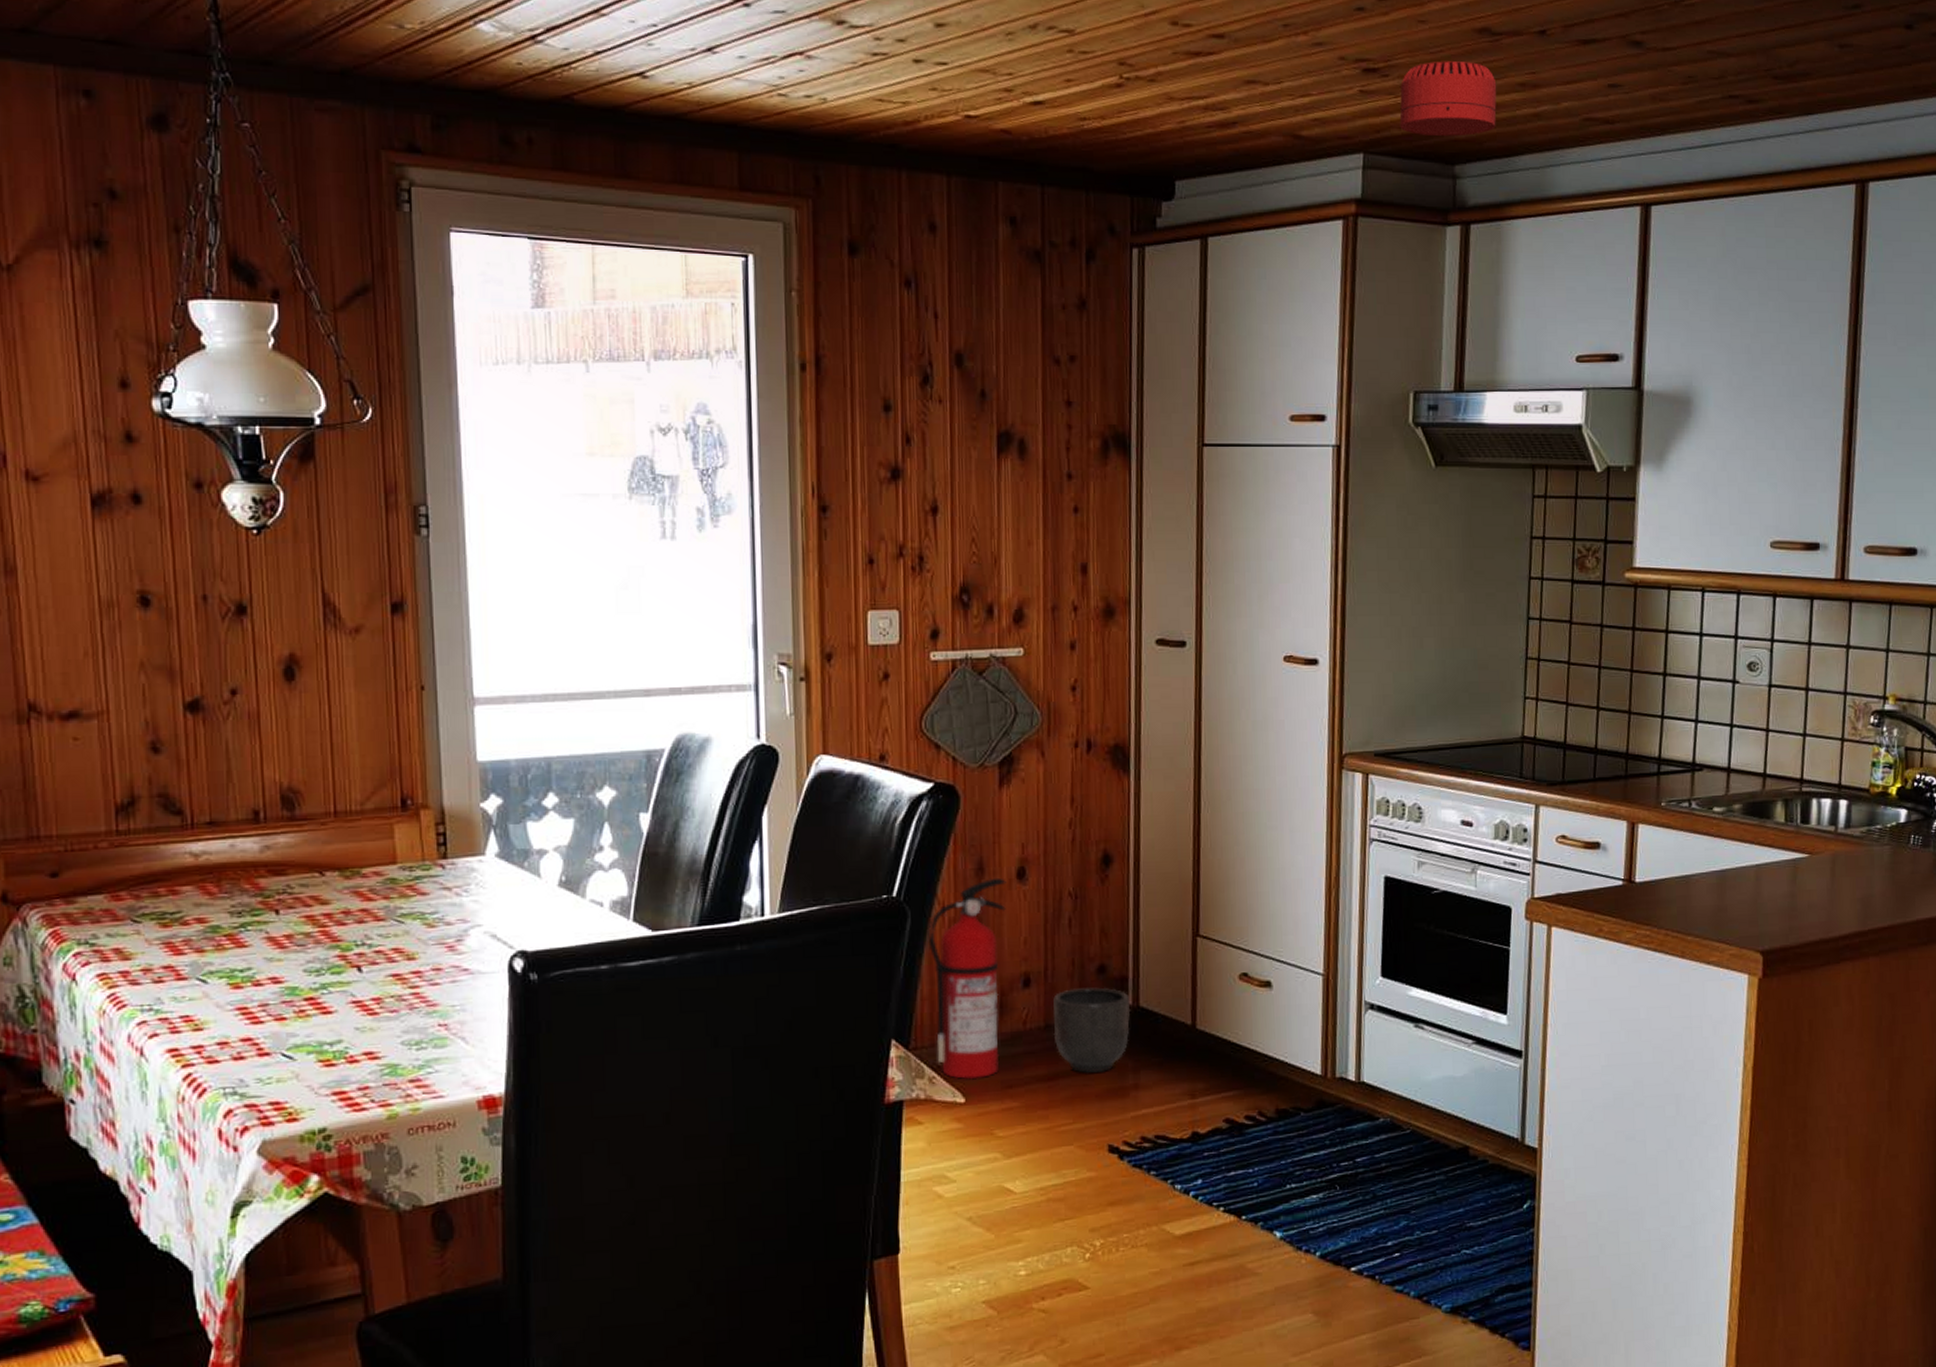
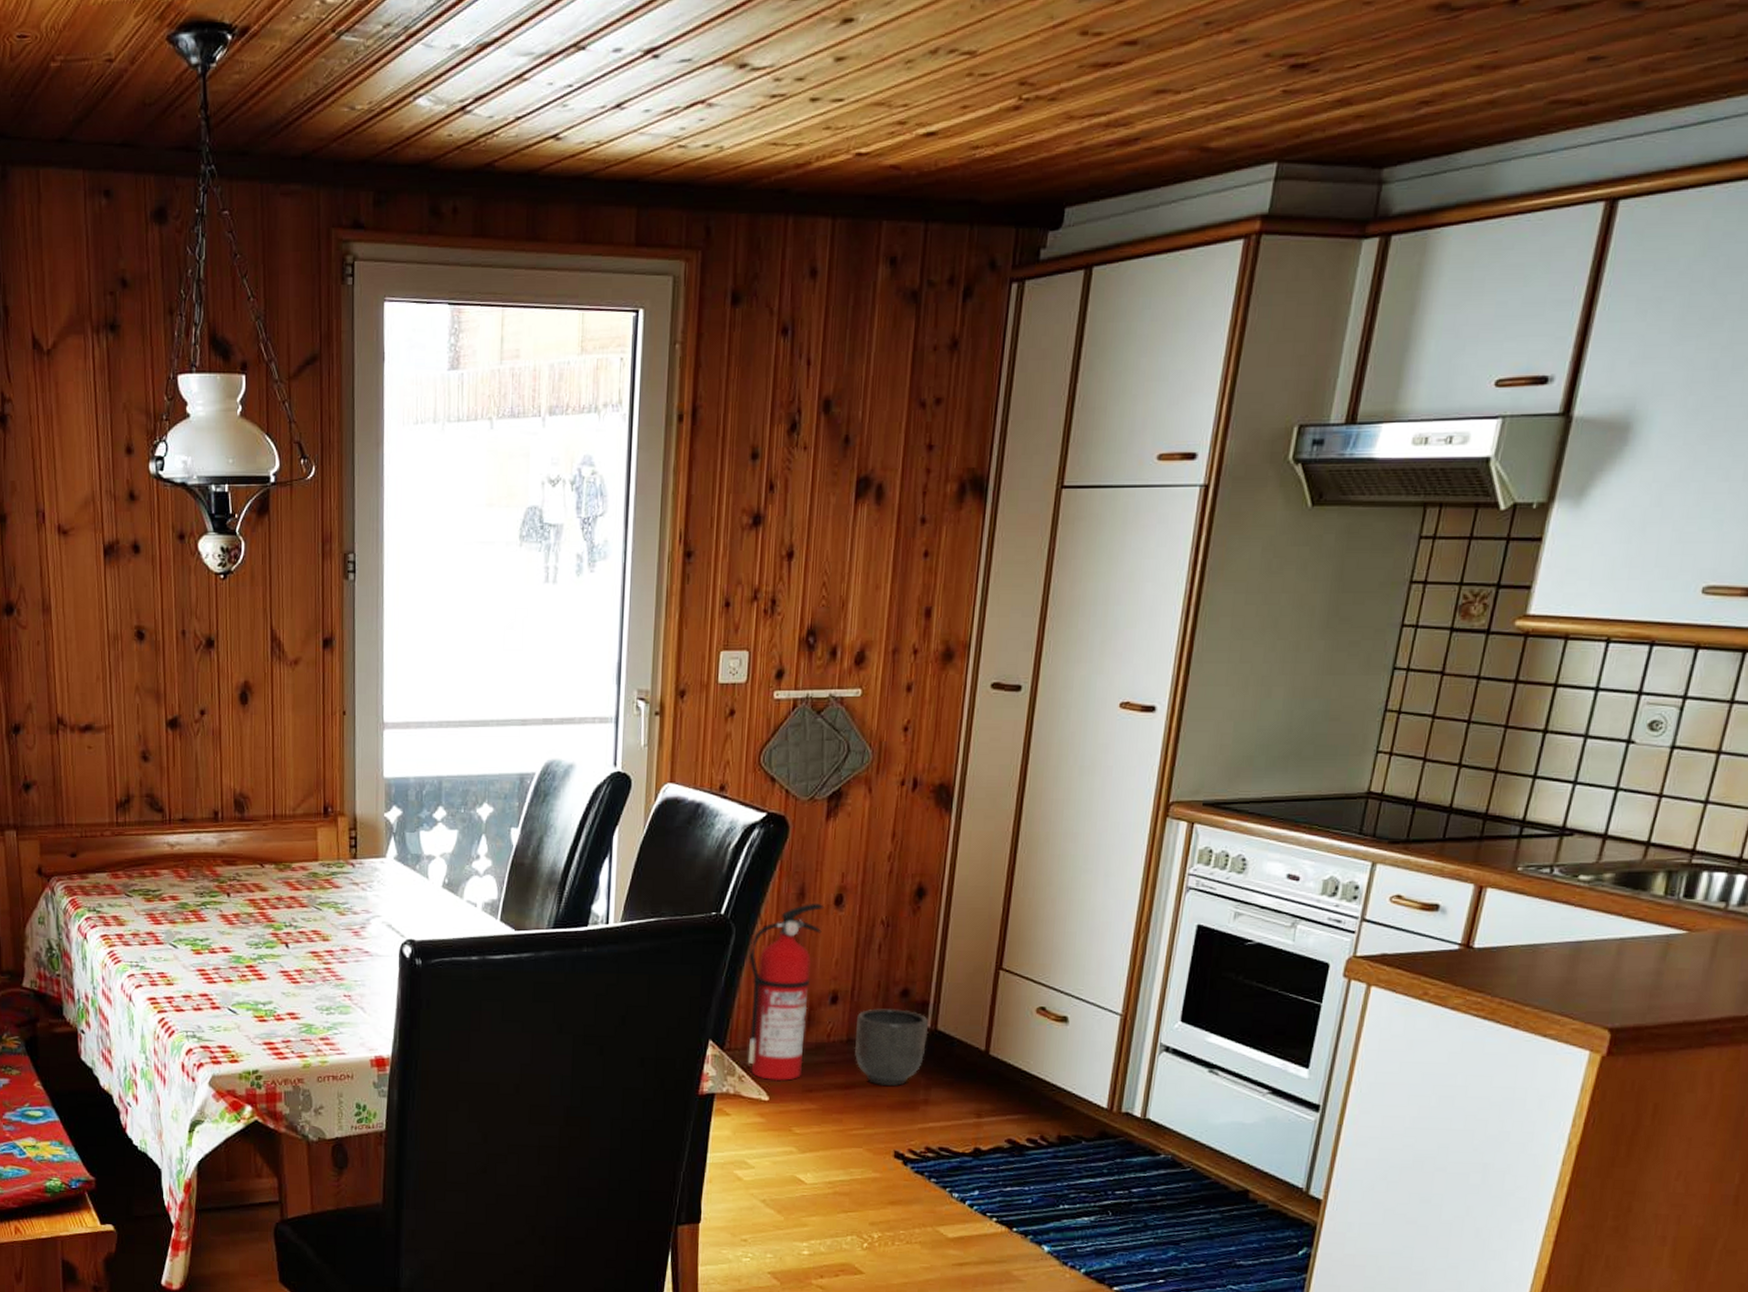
smoke detector: present [1399,61,1497,136] -> none [1324,46,1448,137]

